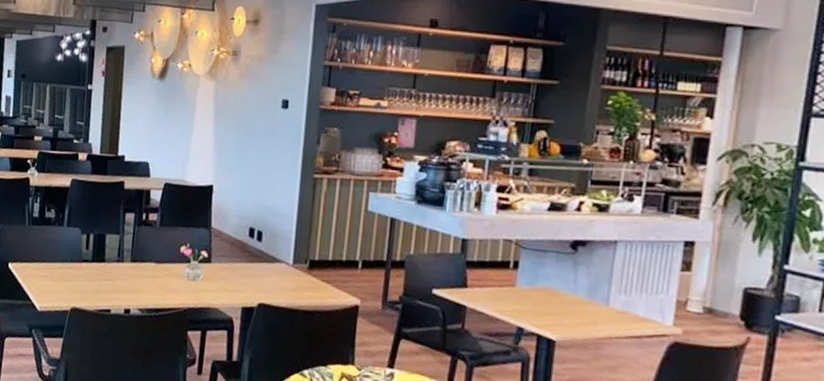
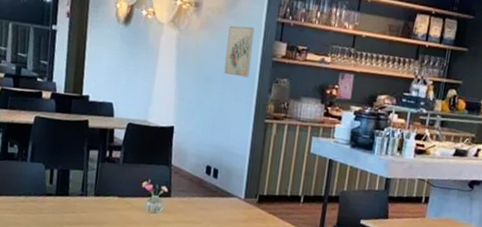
wall art: none [266,72,299,129] -> present [224,25,255,78]

